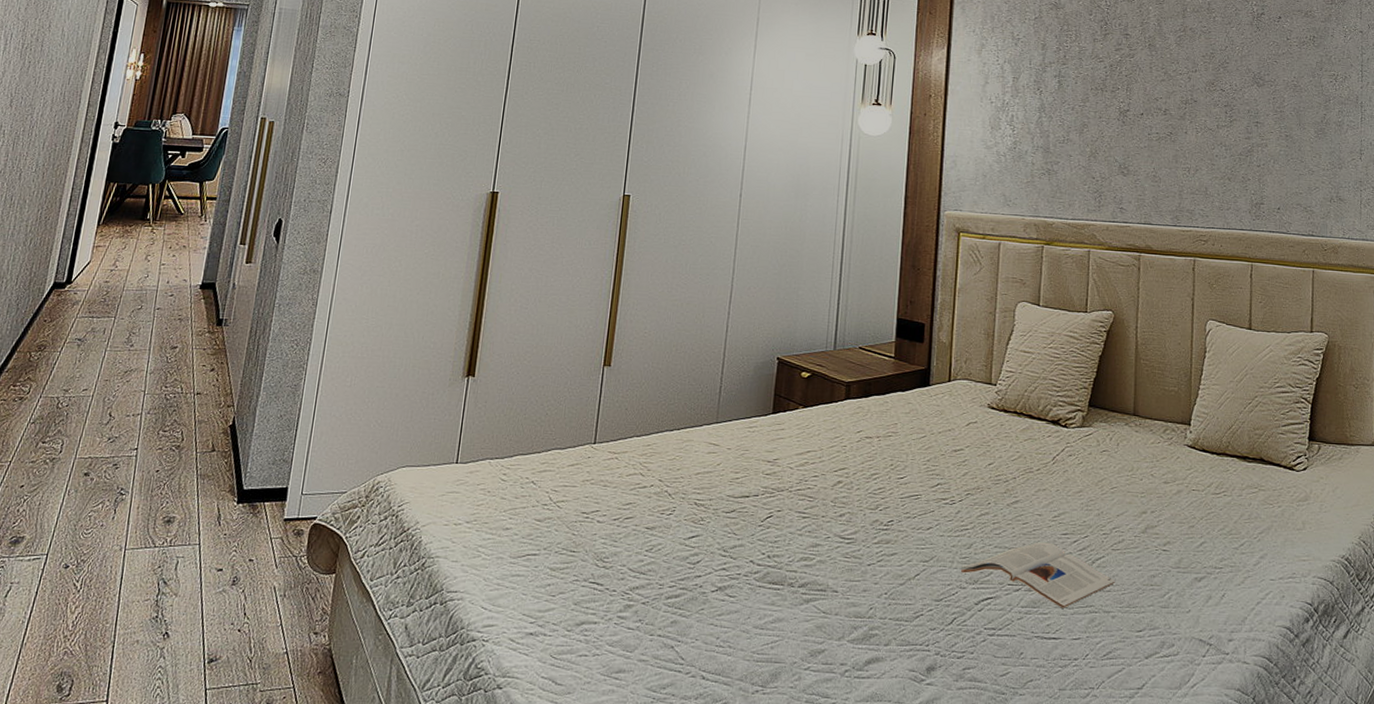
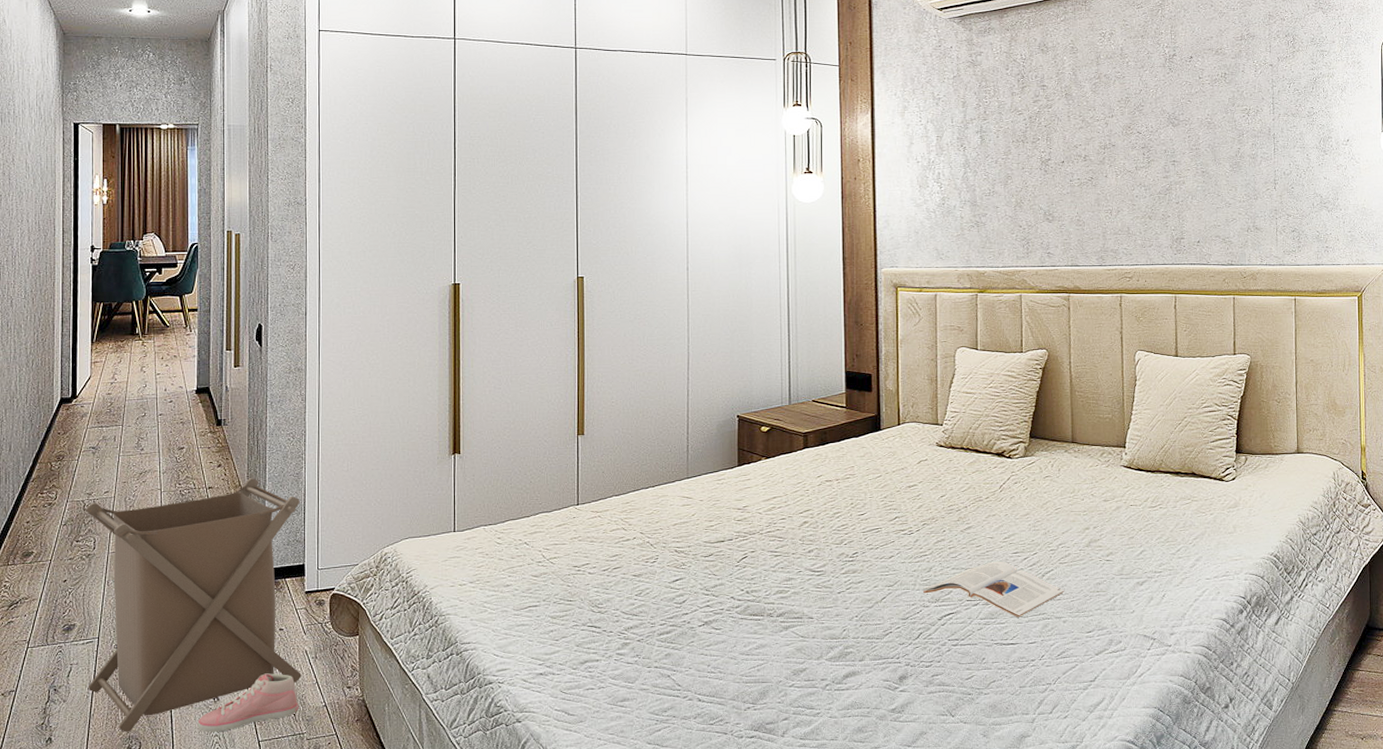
laundry basket: none [25,386,294,667] -> present [86,478,302,732]
sneaker: none [139,610,258,675] -> present [197,673,299,733]

